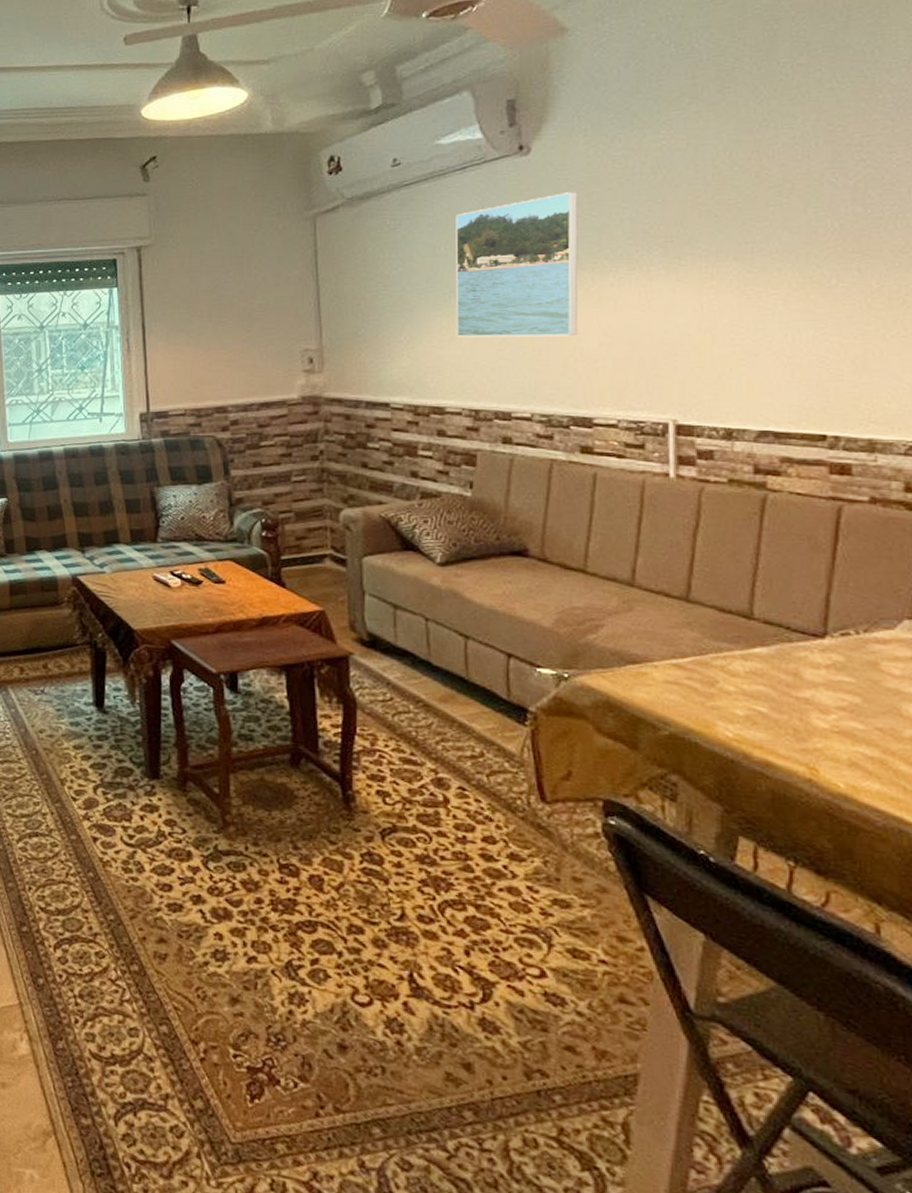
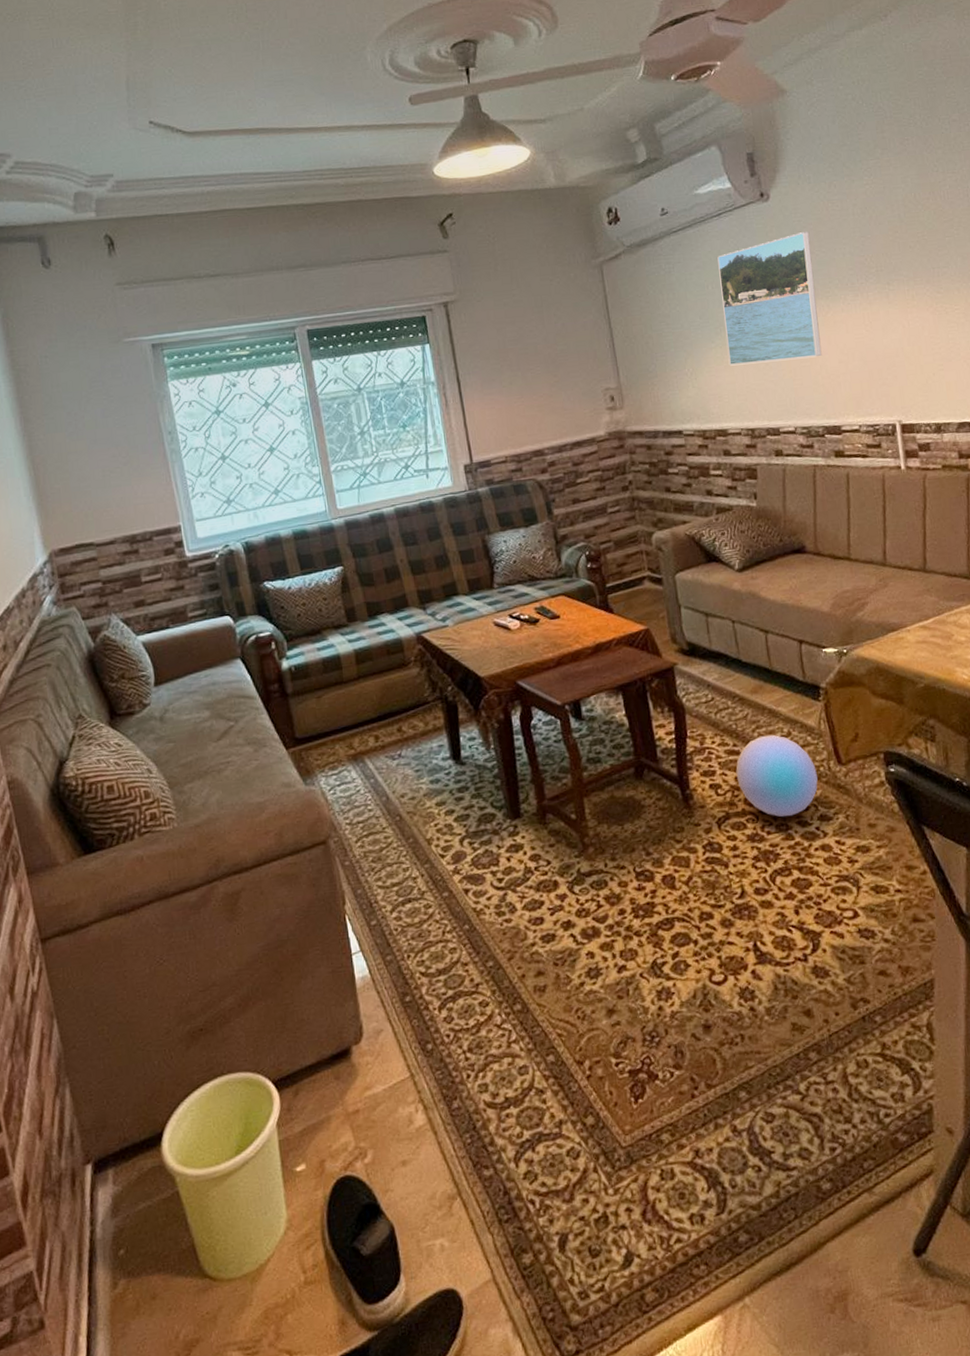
ball: none [410,750,512,847] -> present [736,734,818,818]

